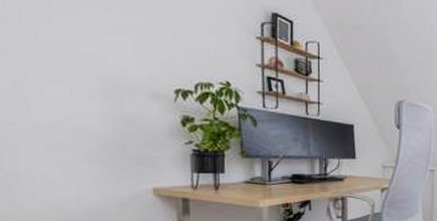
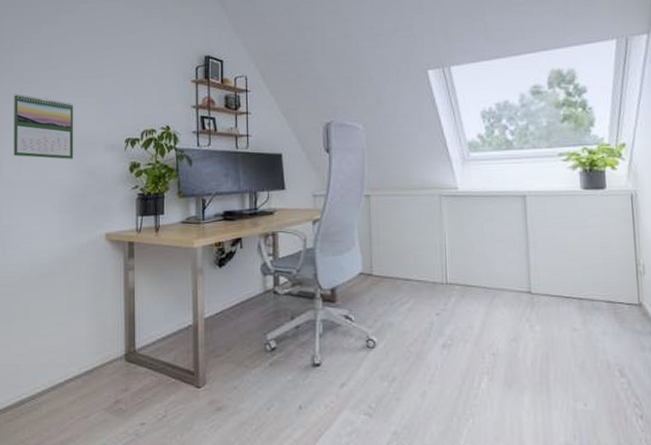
calendar: none [9,13,106,104] -> present [13,93,74,159]

